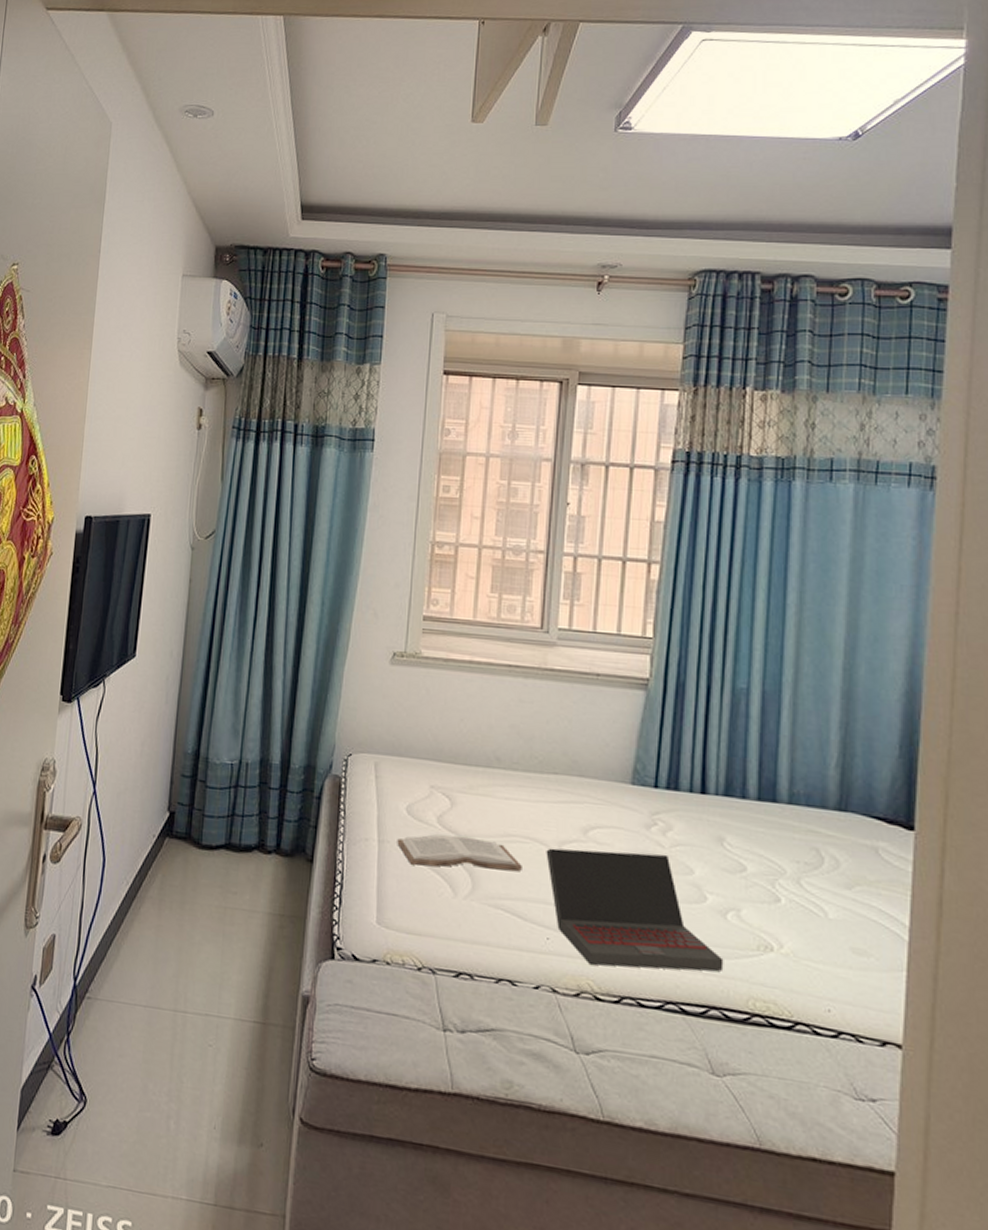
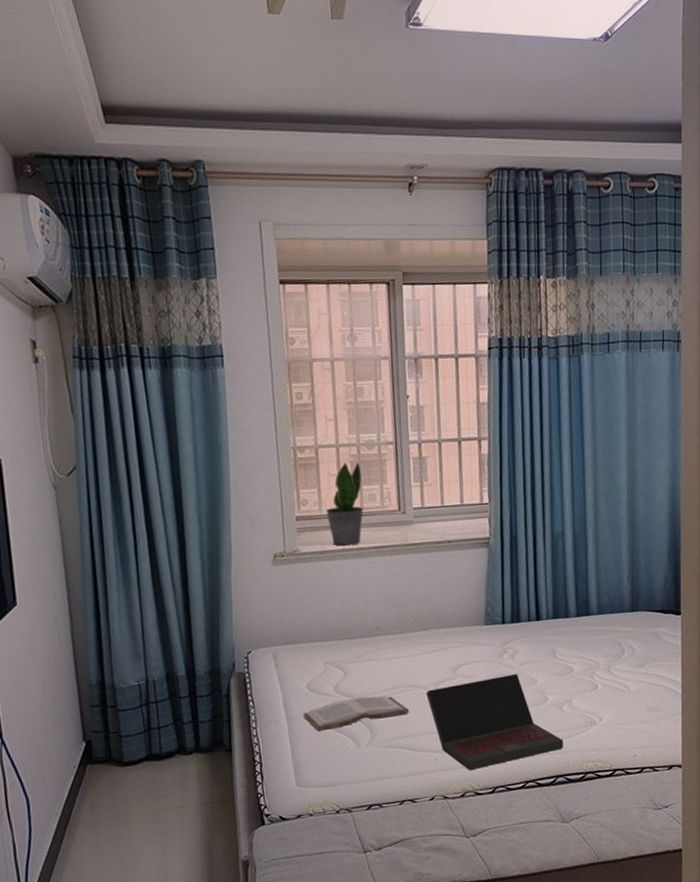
potted plant: none [457,566,503,658] -> present [326,462,364,546]

